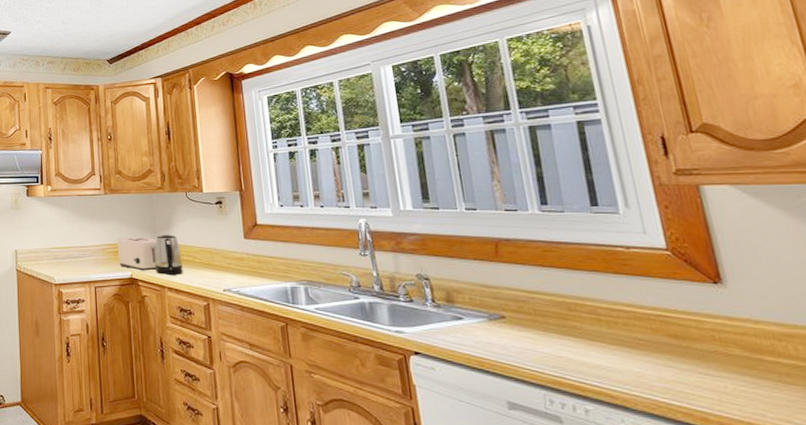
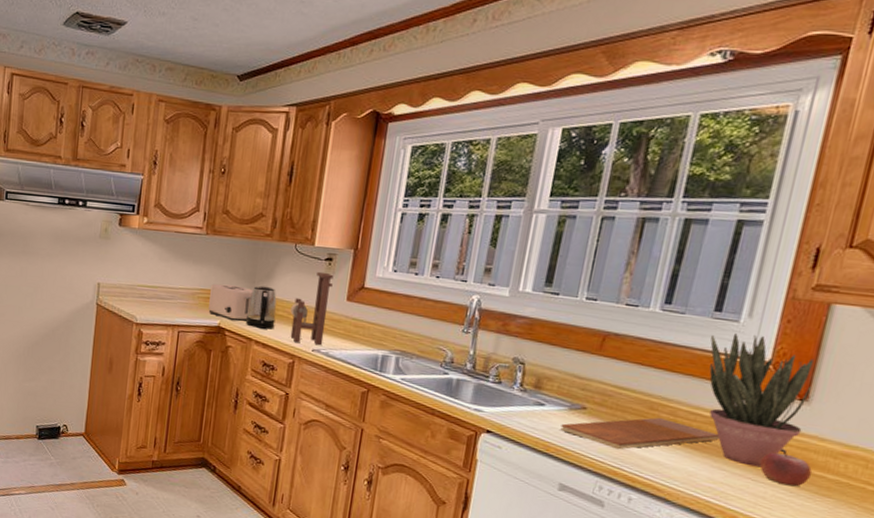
paper towel holder: none [194,215,232,285] -> present [290,271,334,346]
chopping board: none [486,317,652,357] -> present [560,417,720,450]
potted plant: none [597,224,732,360] -> present [709,333,814,468]
fruit: none [704,336,765,377] -> present [759,448,813,487]

